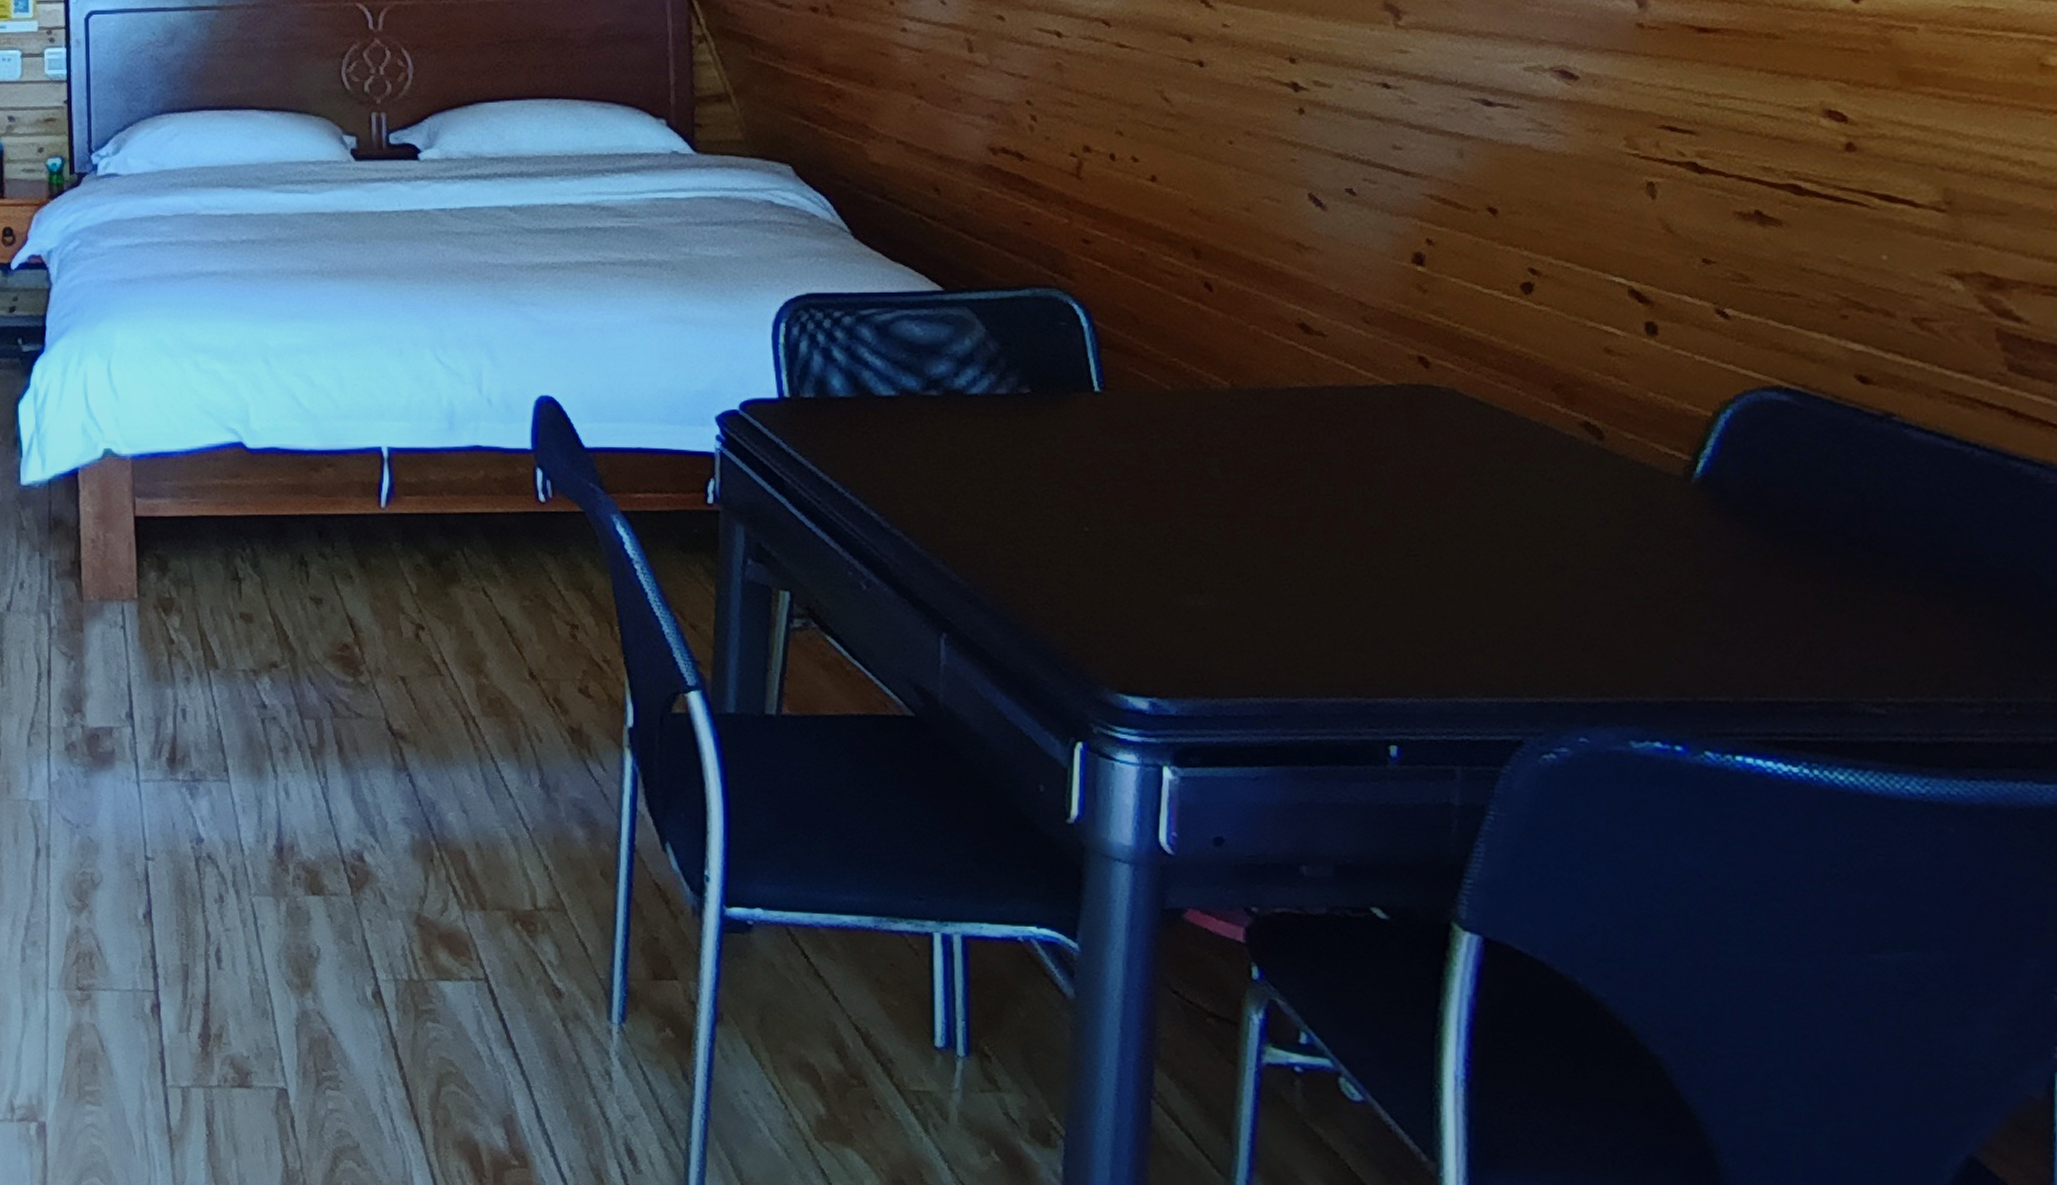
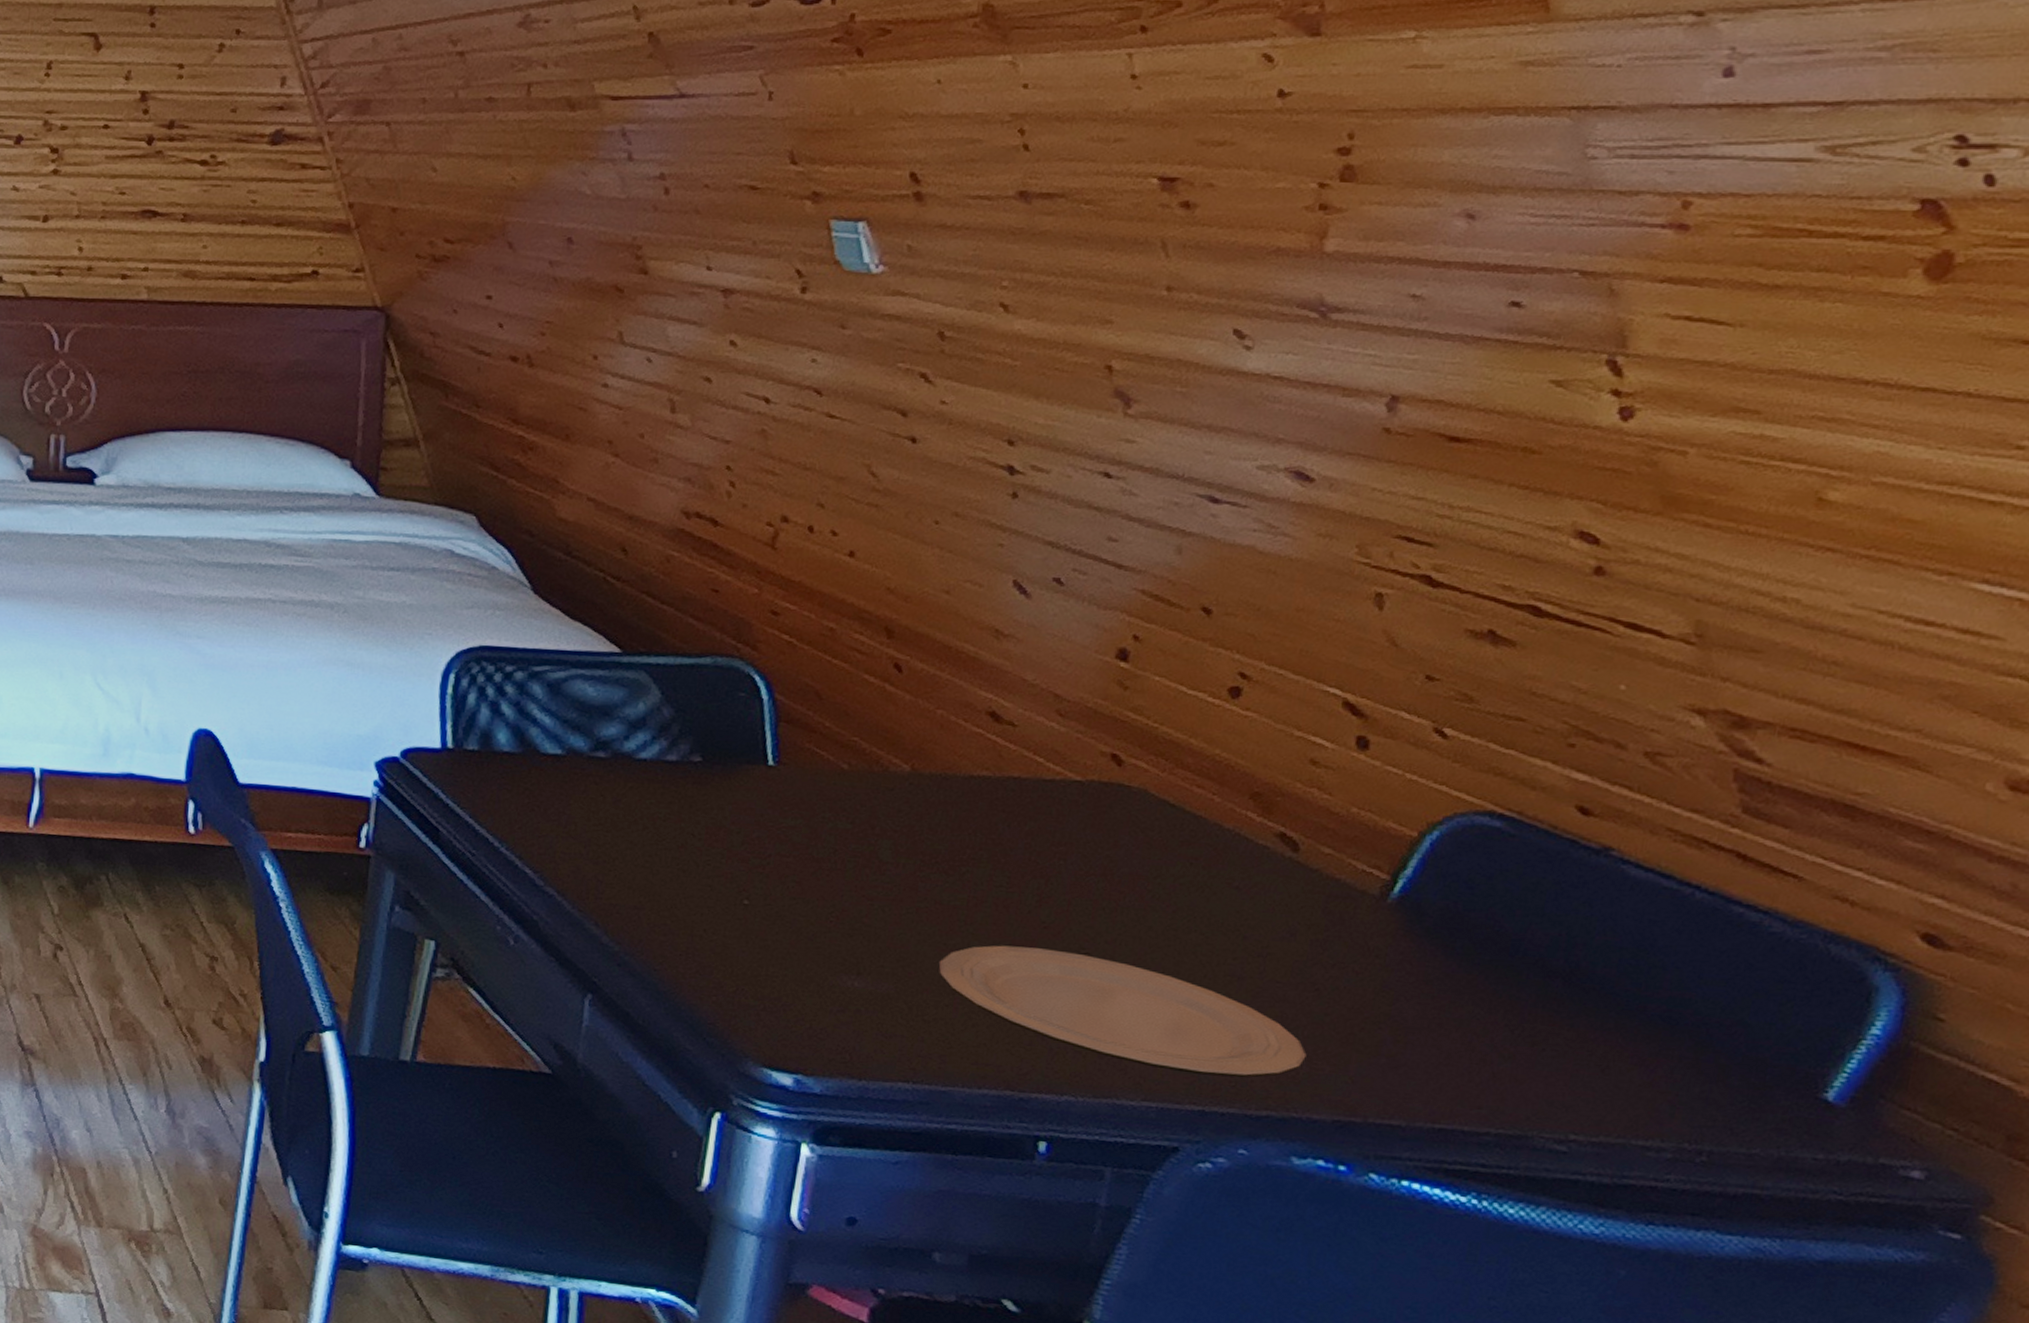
plate: none [1276,553,1633,667] -> present [938,945,1307,1078]

